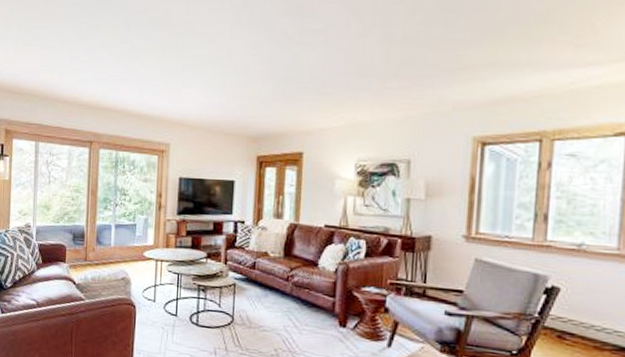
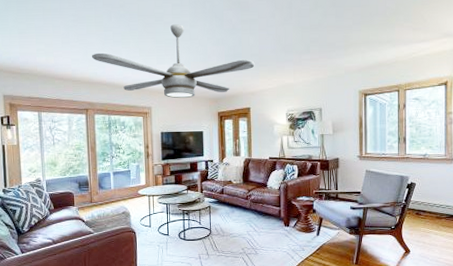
ceiling fan: none [102,35,315,135] -> present [91,24,255,99]

